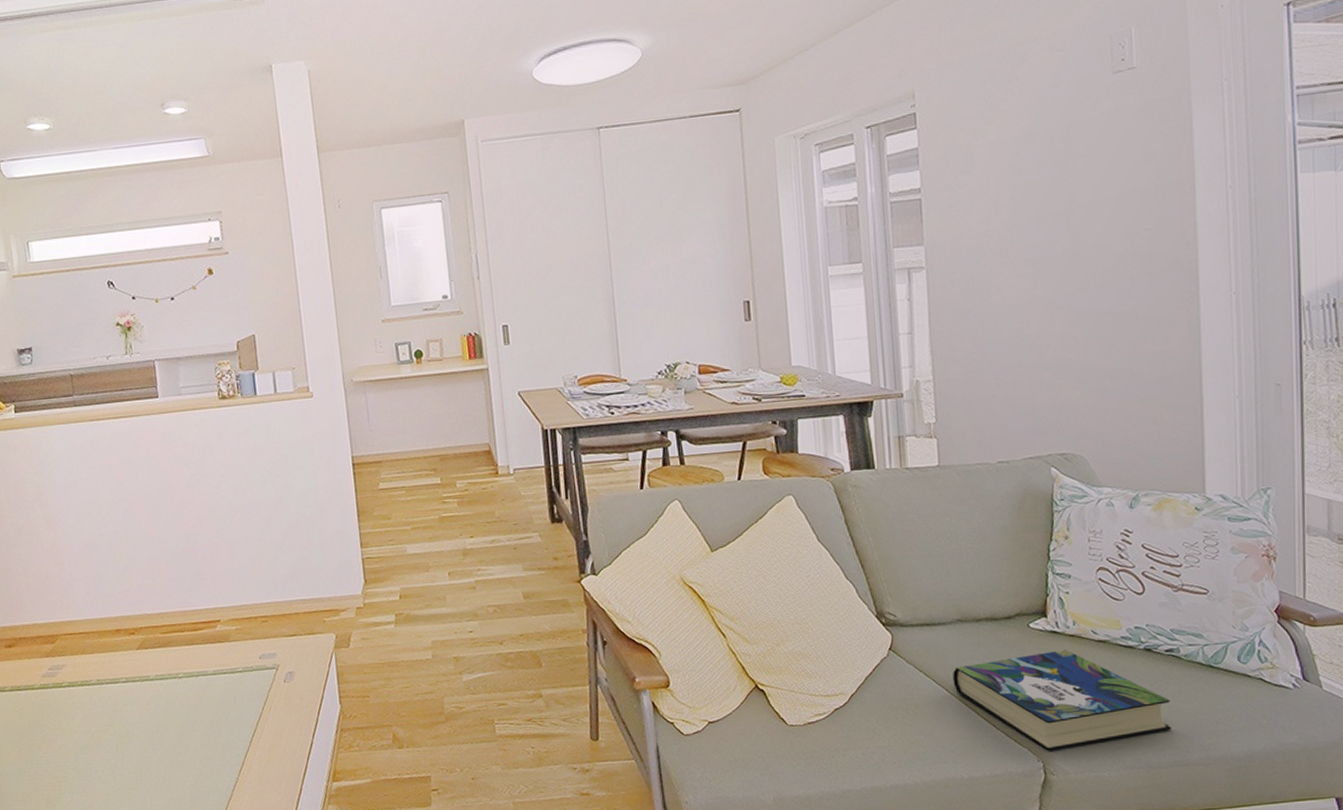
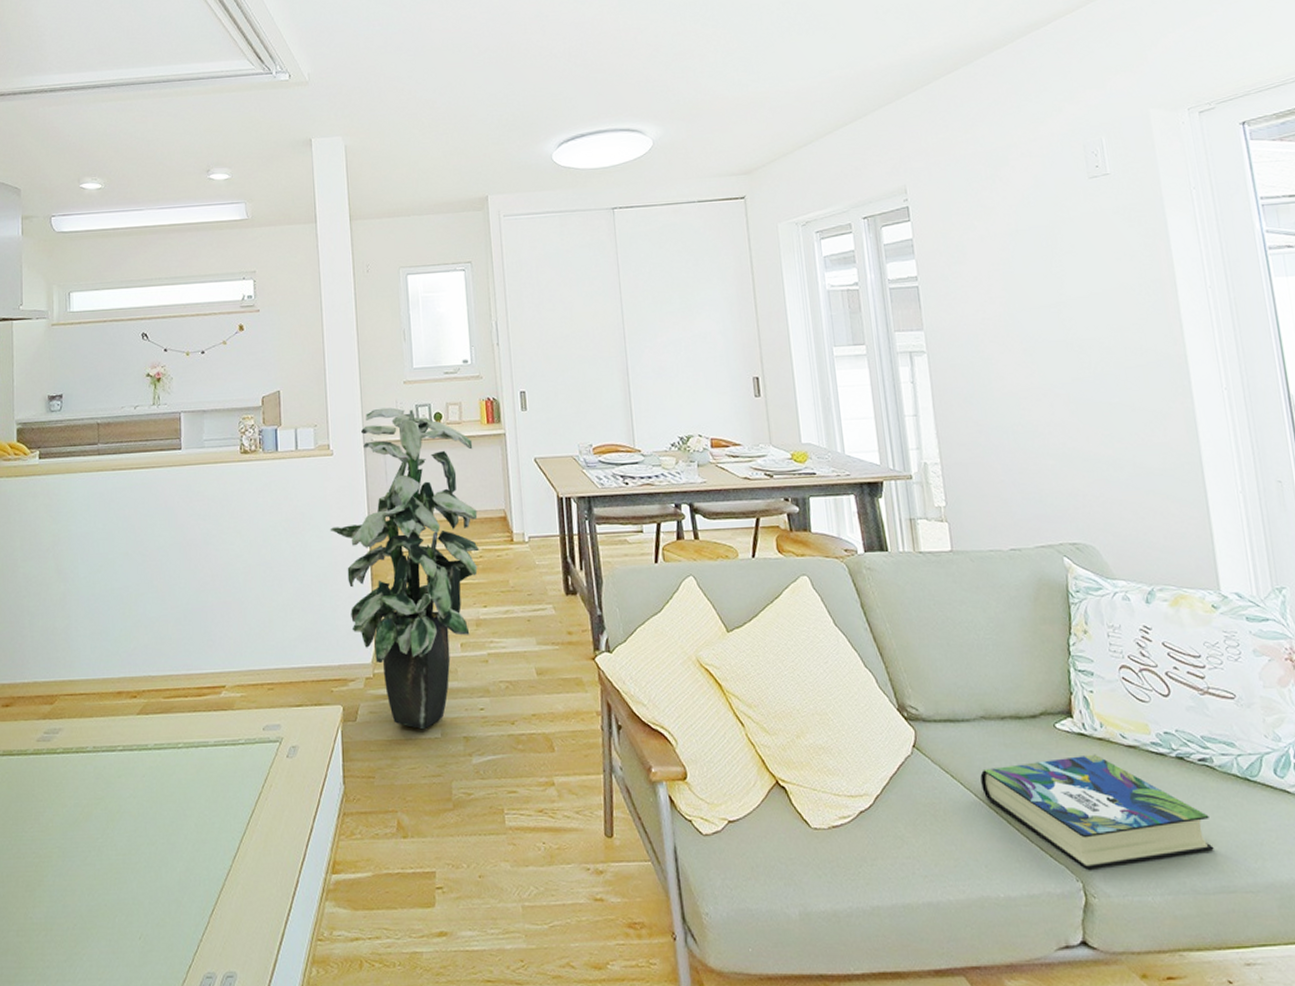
indoor plant: none [313,347,465,653] -> present [330,407,480,730]

